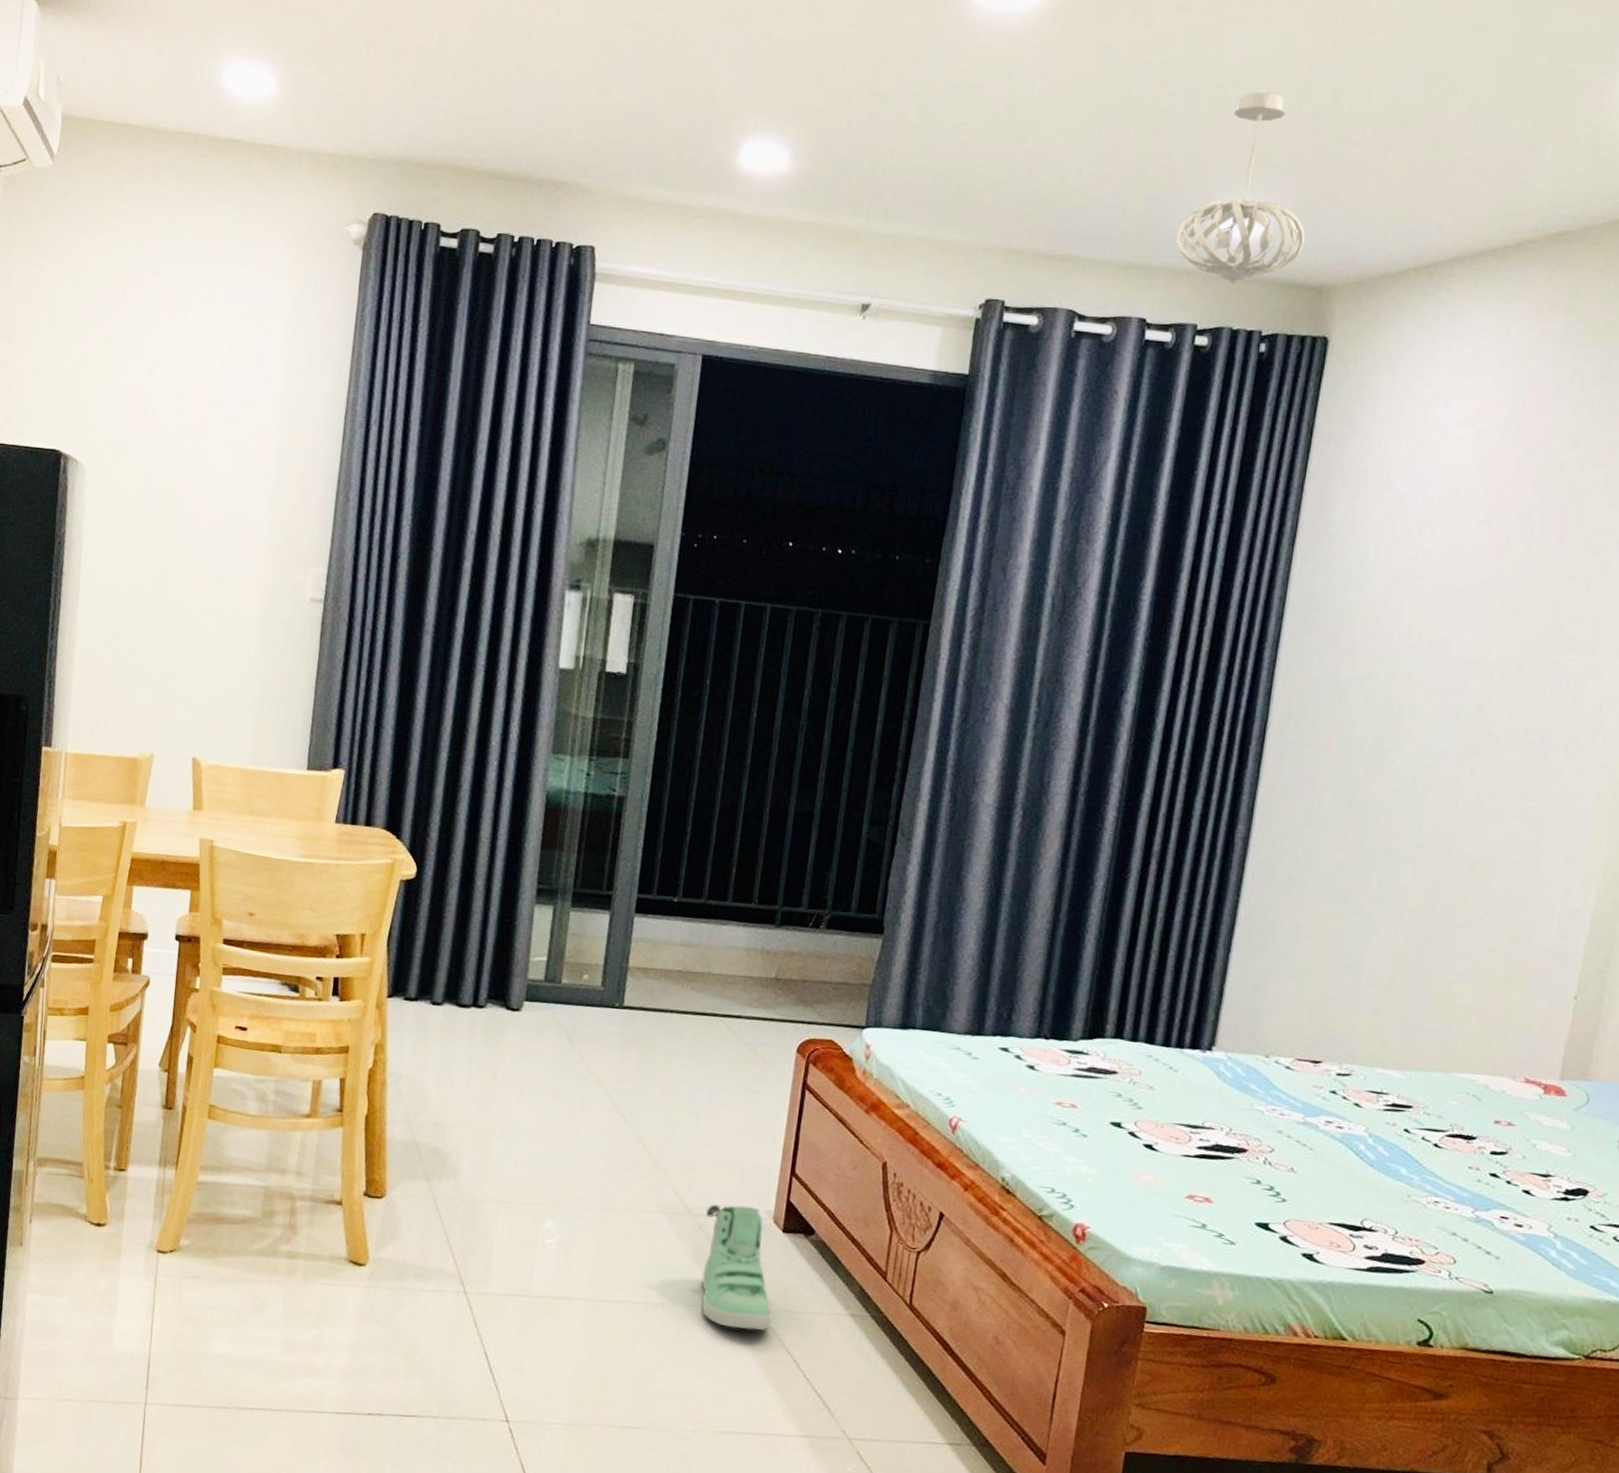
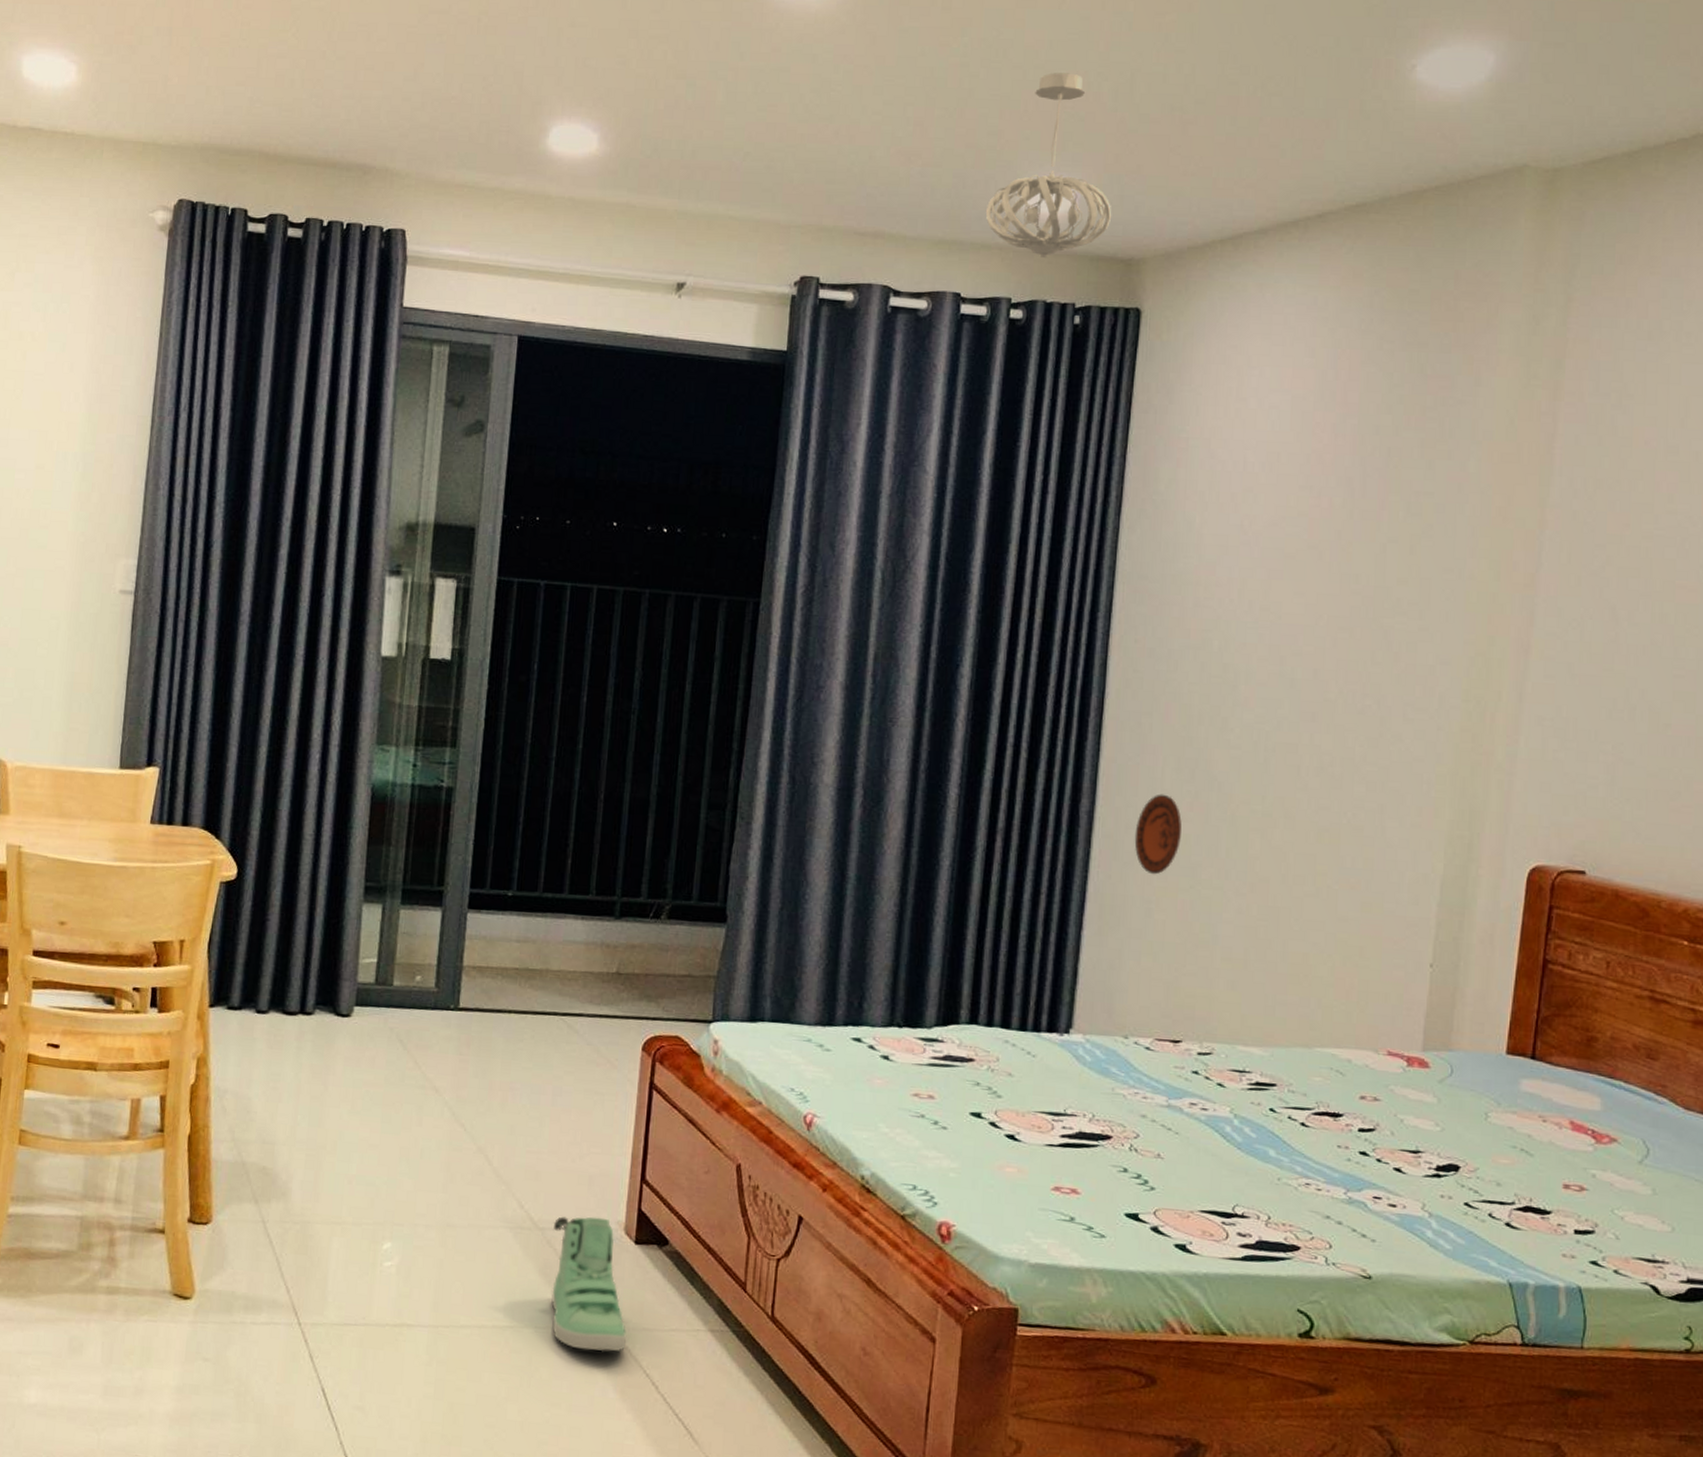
decorative plate: none [1287,822,1336,901] -> present [1134,794,1182,875]

